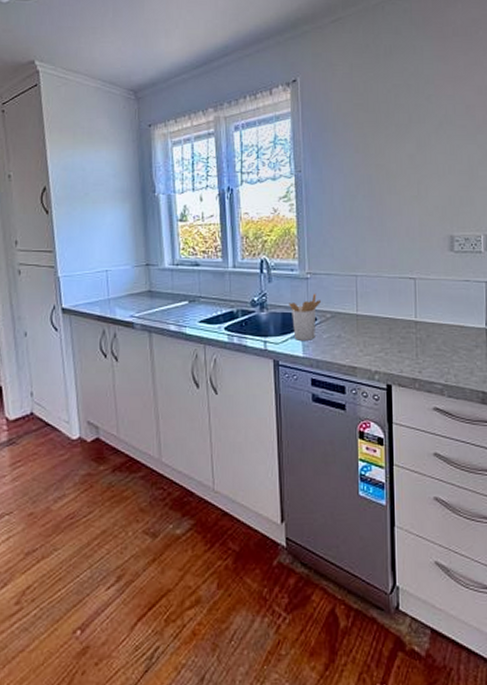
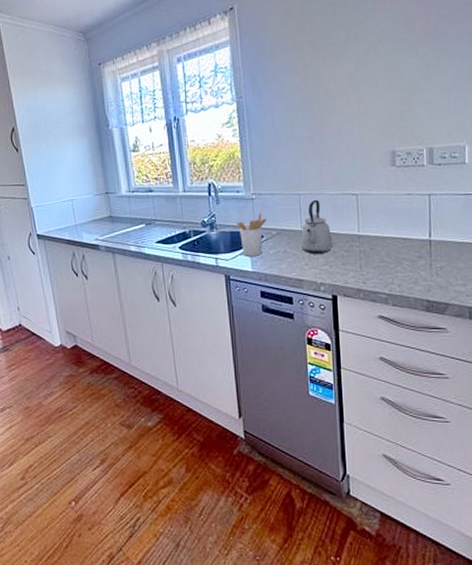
kettle: none [356,282,389,340] -> present [301,199,333,254]

